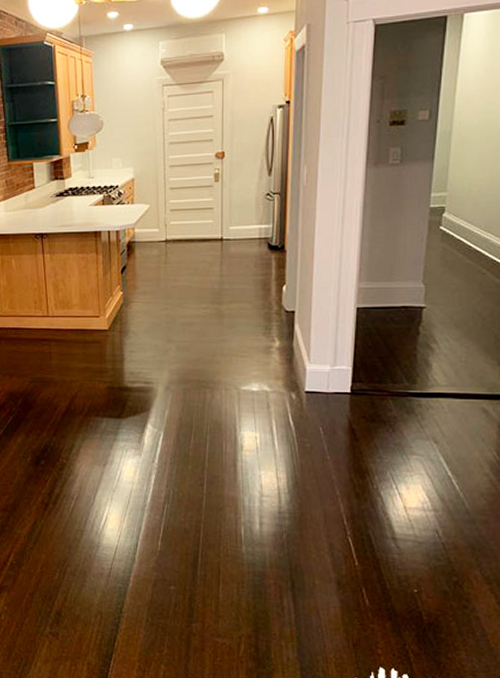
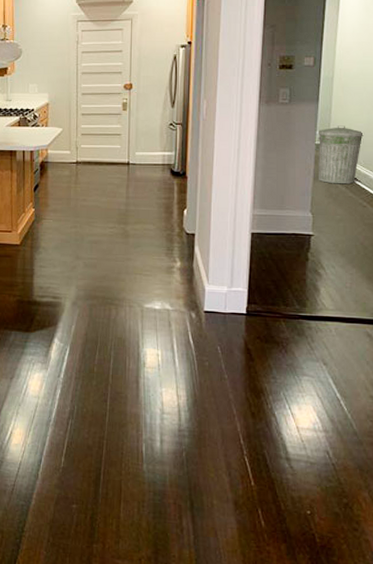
trash can: none [432,185,486,251] -> present [317,125,365,184]

